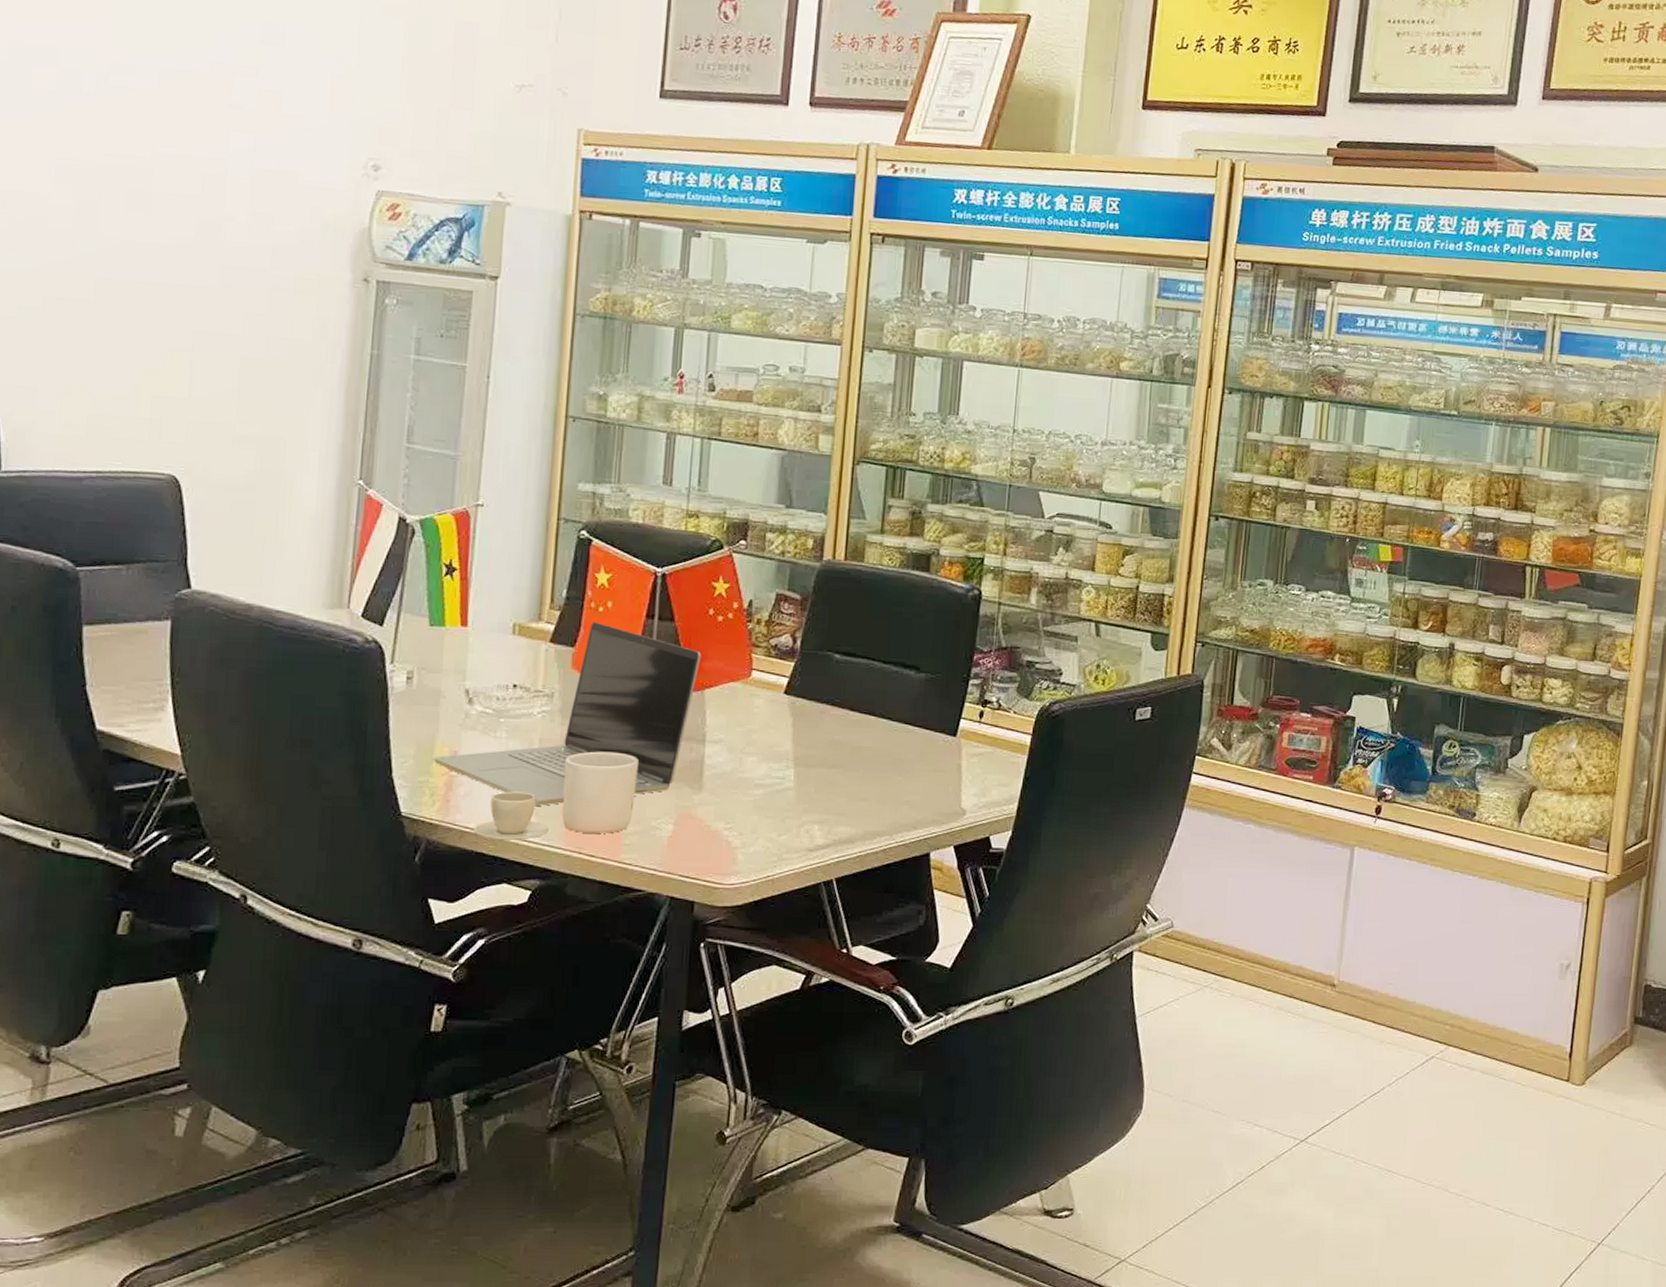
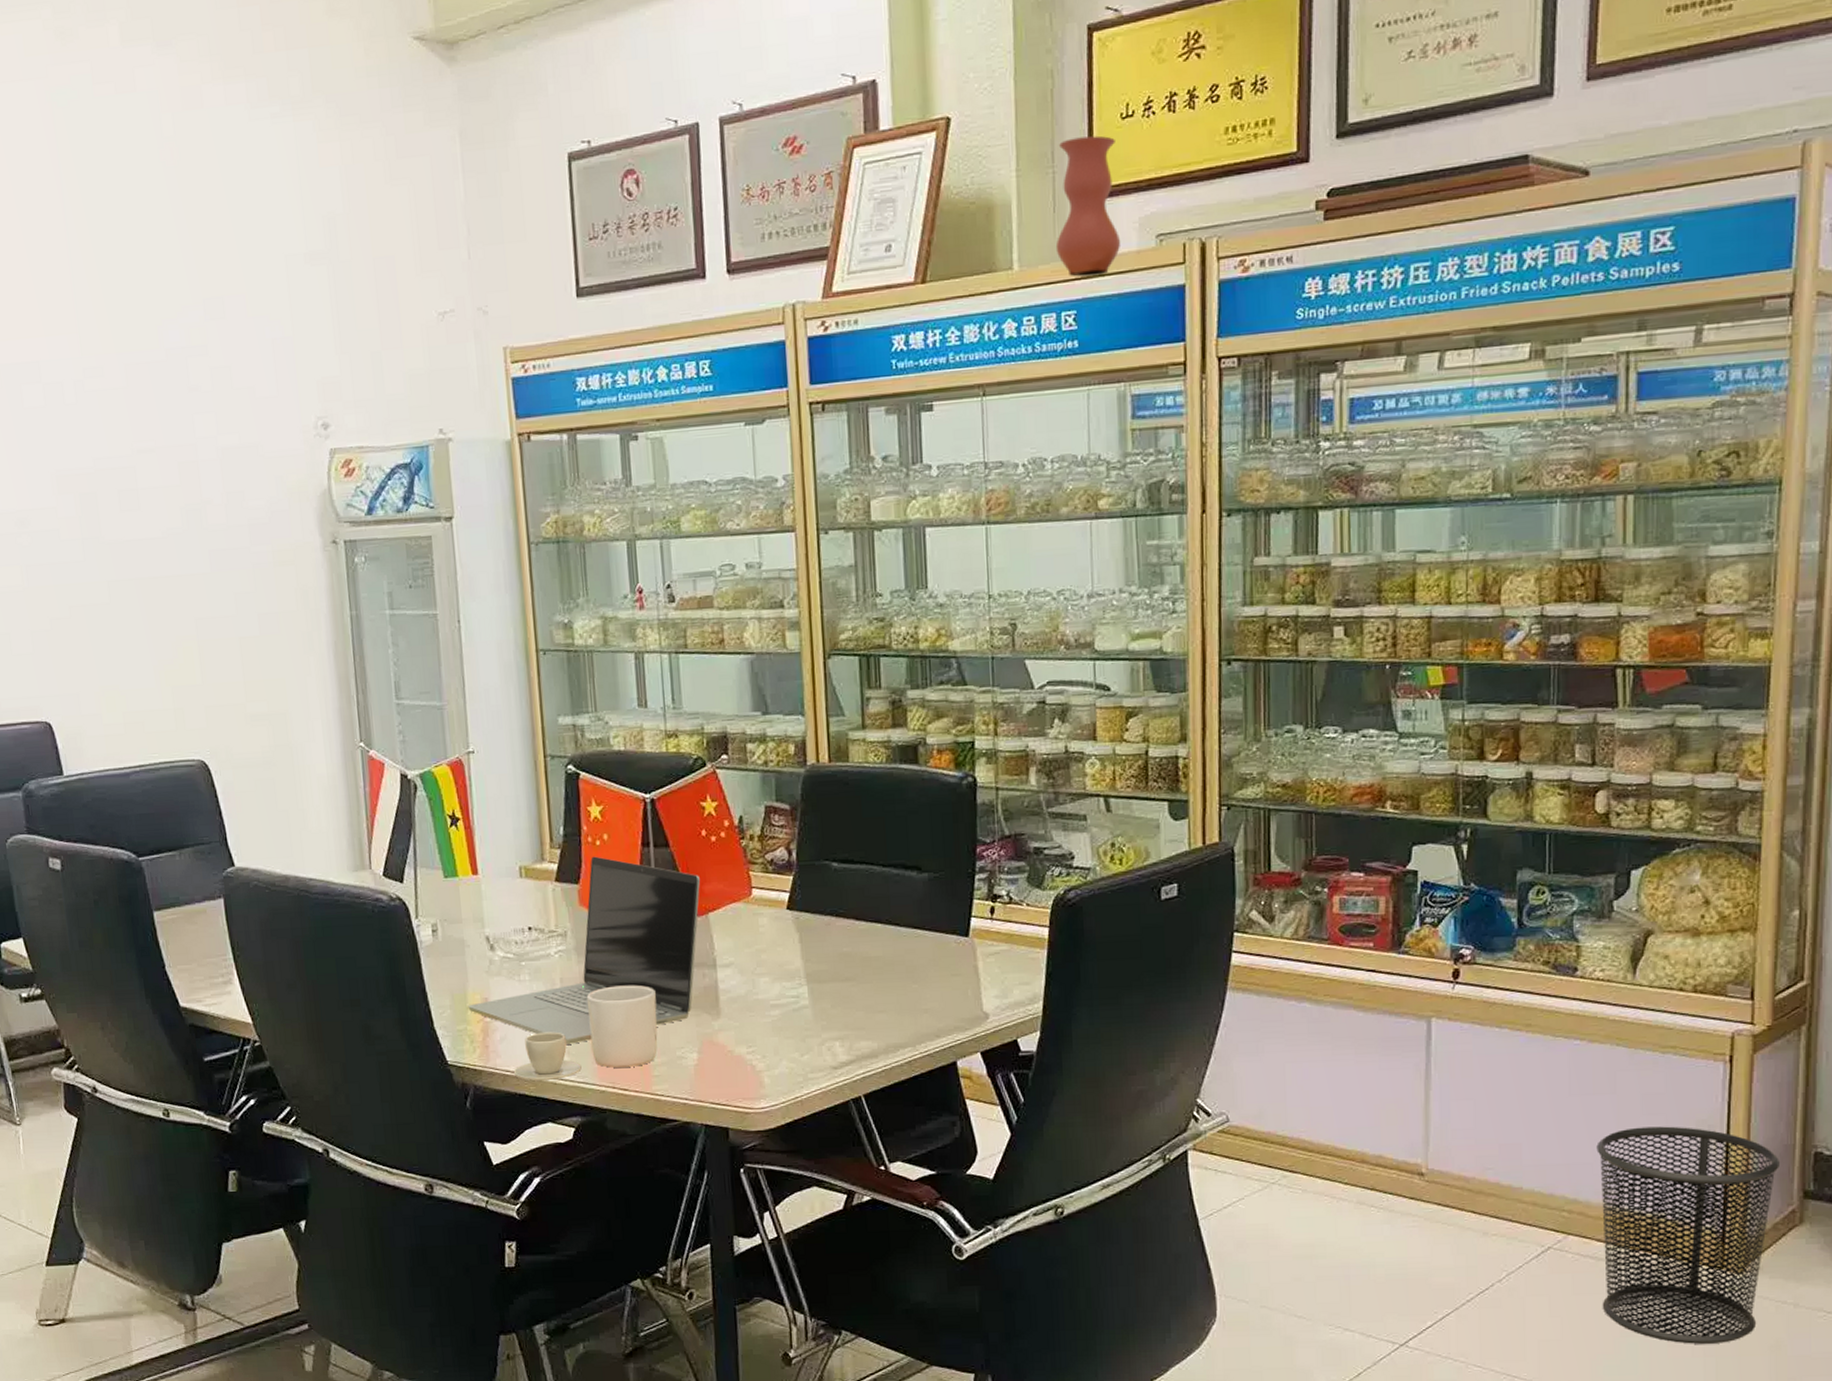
vase: none [1108,55,1170,173] -> present [1055,135,1121,277]
trash can: none [1471,954,1618,1147] -> present [1596,1126,1779,1344]

